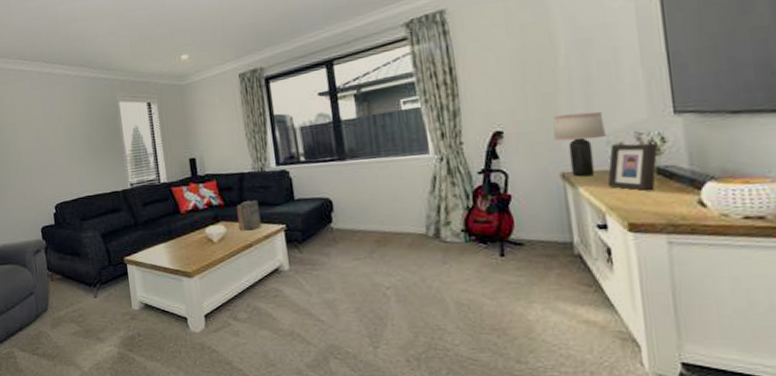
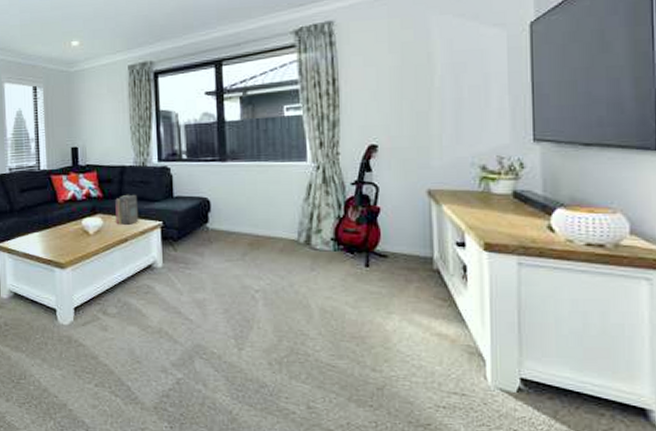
table lamp: present [553,111,608,177] -> none [423,133,473,195]
picture frame: present [607,143,658,191] -> none [469,166,517,213]

